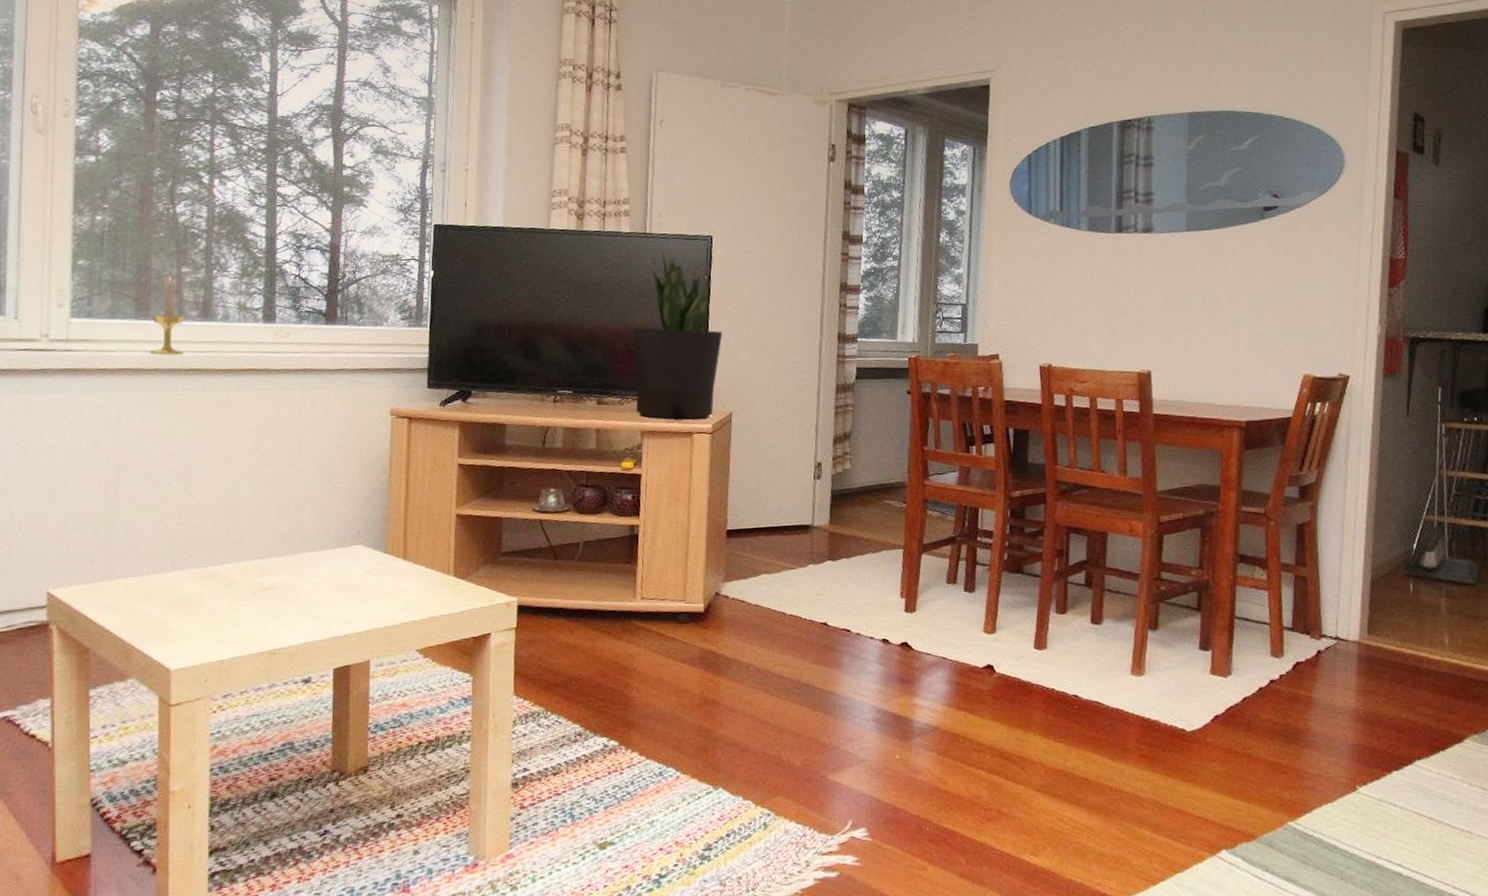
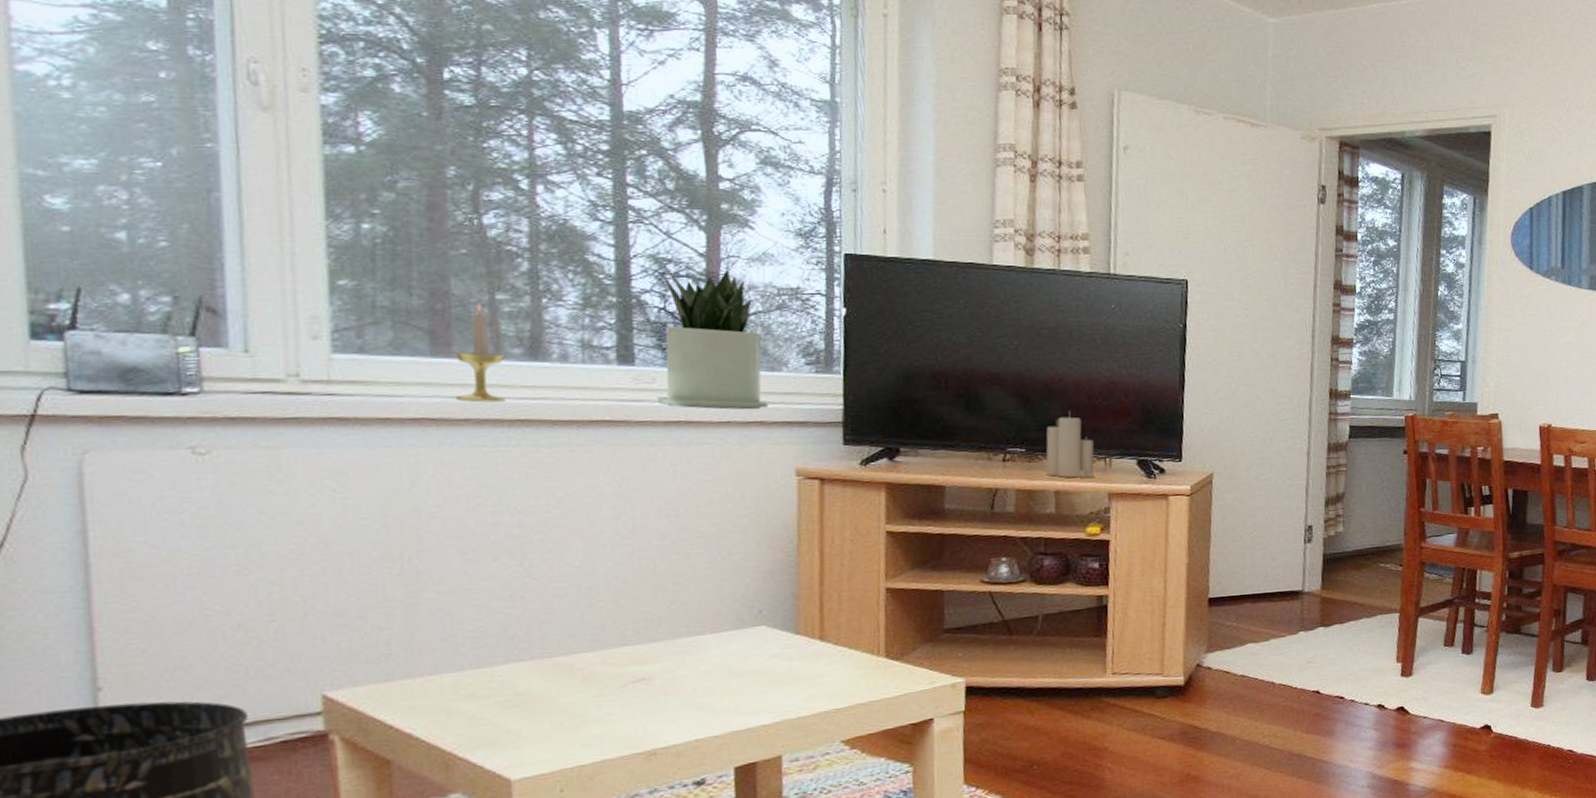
planter: none [290,242,373,359] -> present [656,269,770,410]
candle: none [589,357,630,418] -> present [1046,411,1095,478]
planter: present [632,251,723,420] -> none [1096,294,1201,481]

